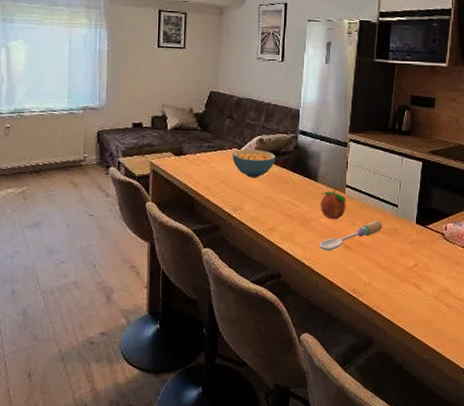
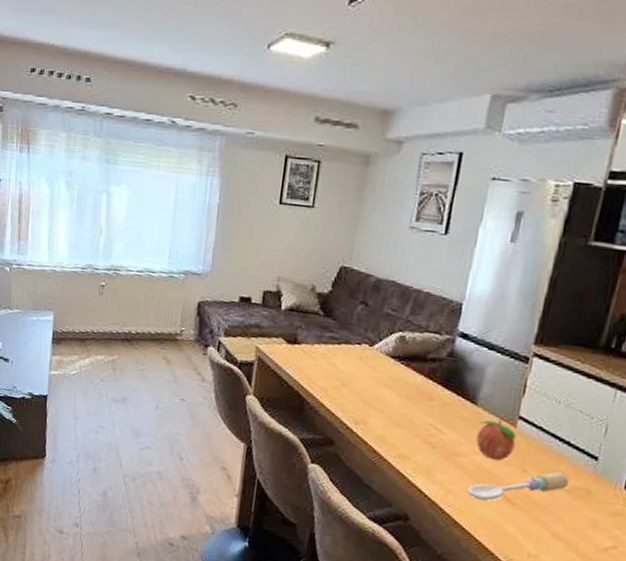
cereal bowl: present [232,149,276,178] -> none [360,346,420,387]

